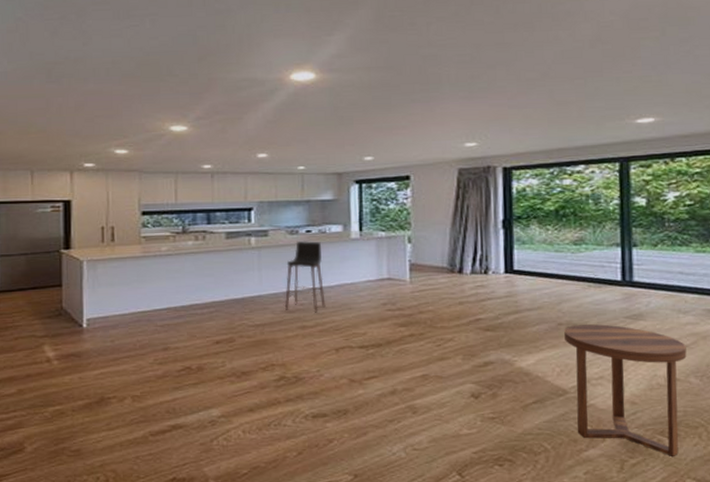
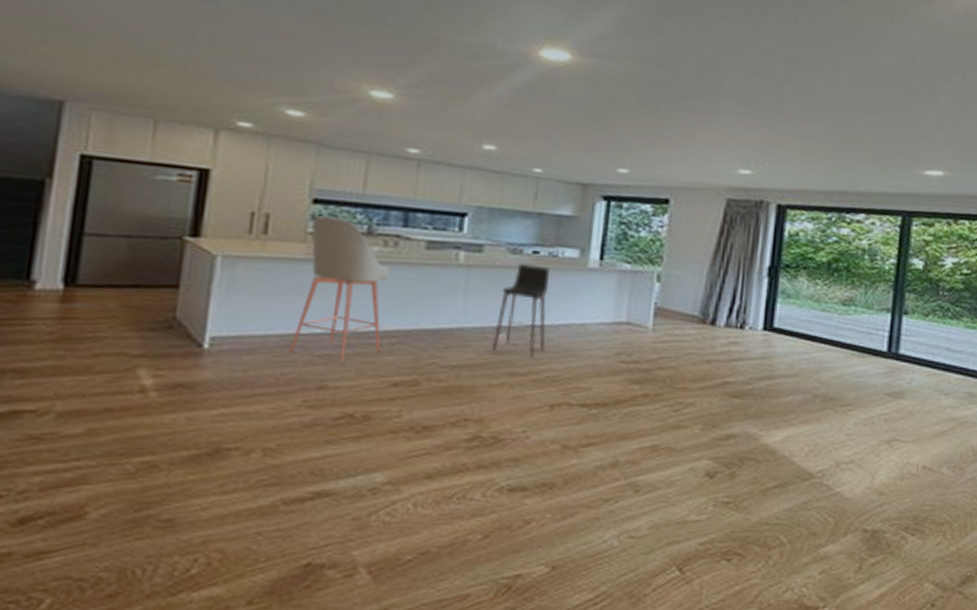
bar stool: none [140,223,203,330] -> present [289,216,389,363]
side table: present [564,323,687,456] -> none [818,398,943,556]

